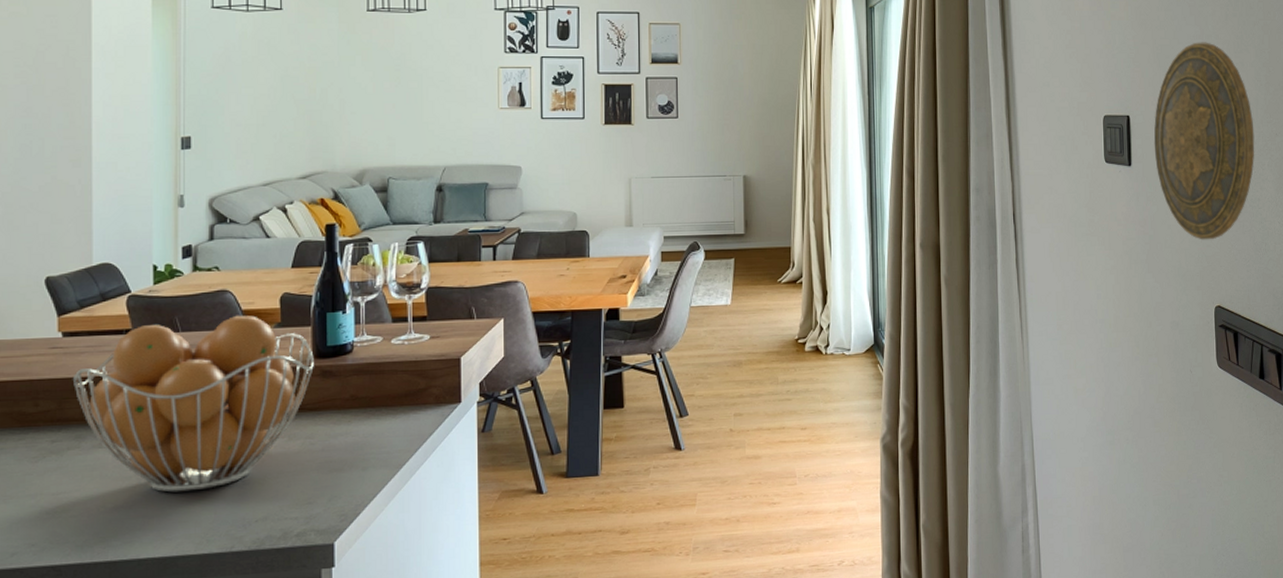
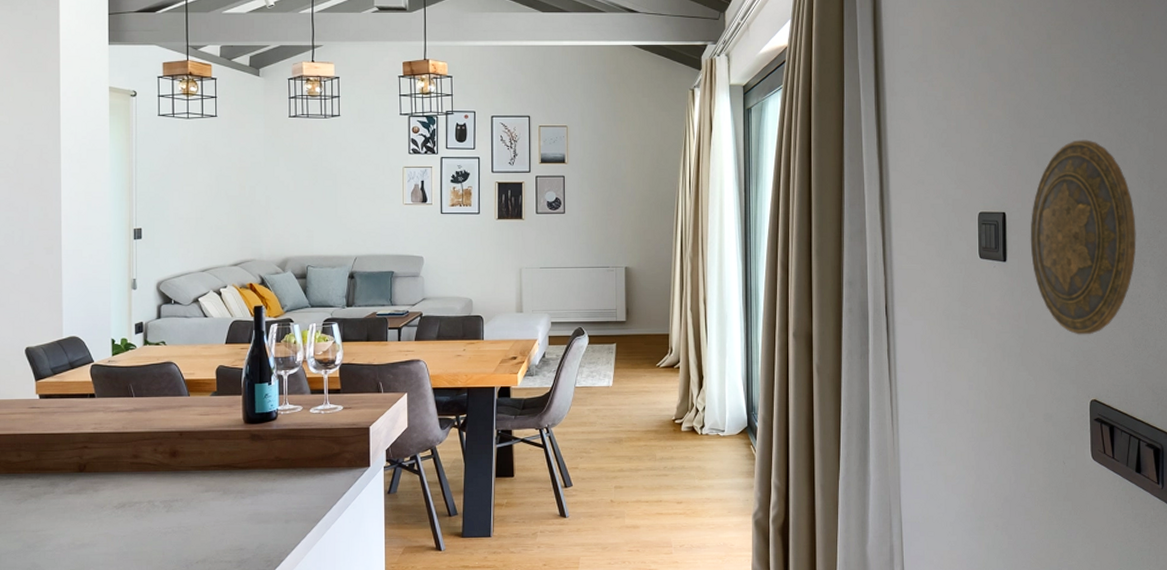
fruit basket: present [73,315,314,493] -> none [48,384,244,534]

